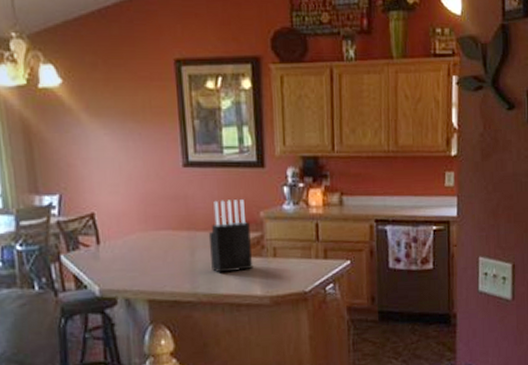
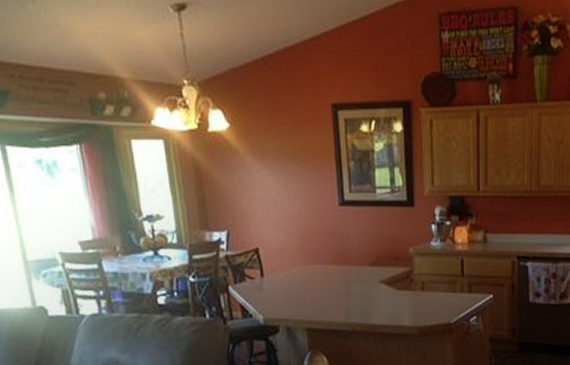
knife block: present [208,199,253,273] -> none [362,236,403,305]

